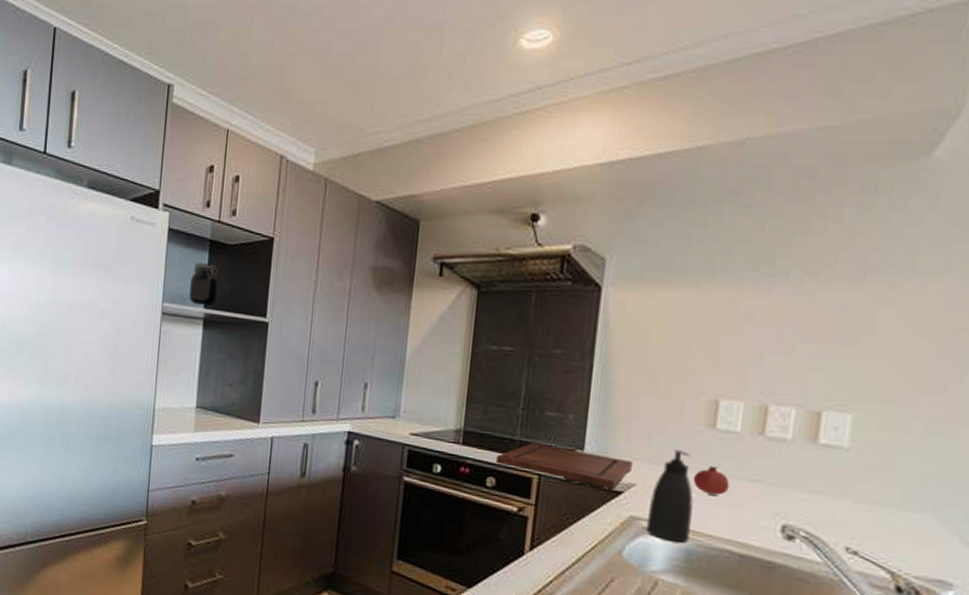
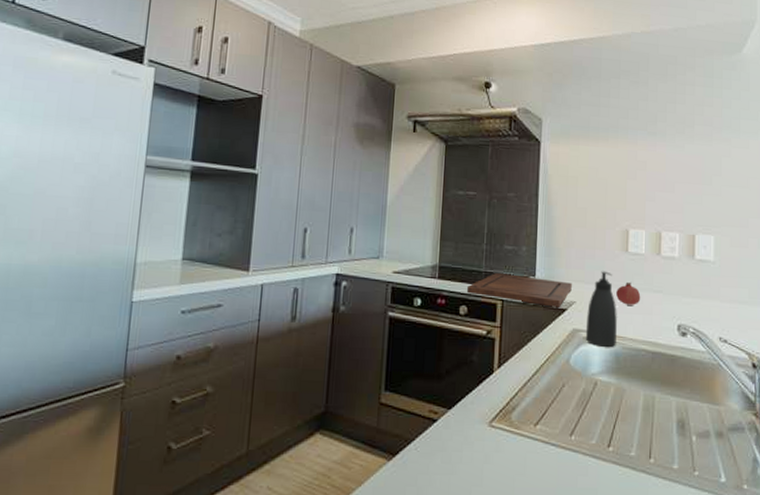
jar: present [189,263,218,306] -> none [176,117,206,158]

